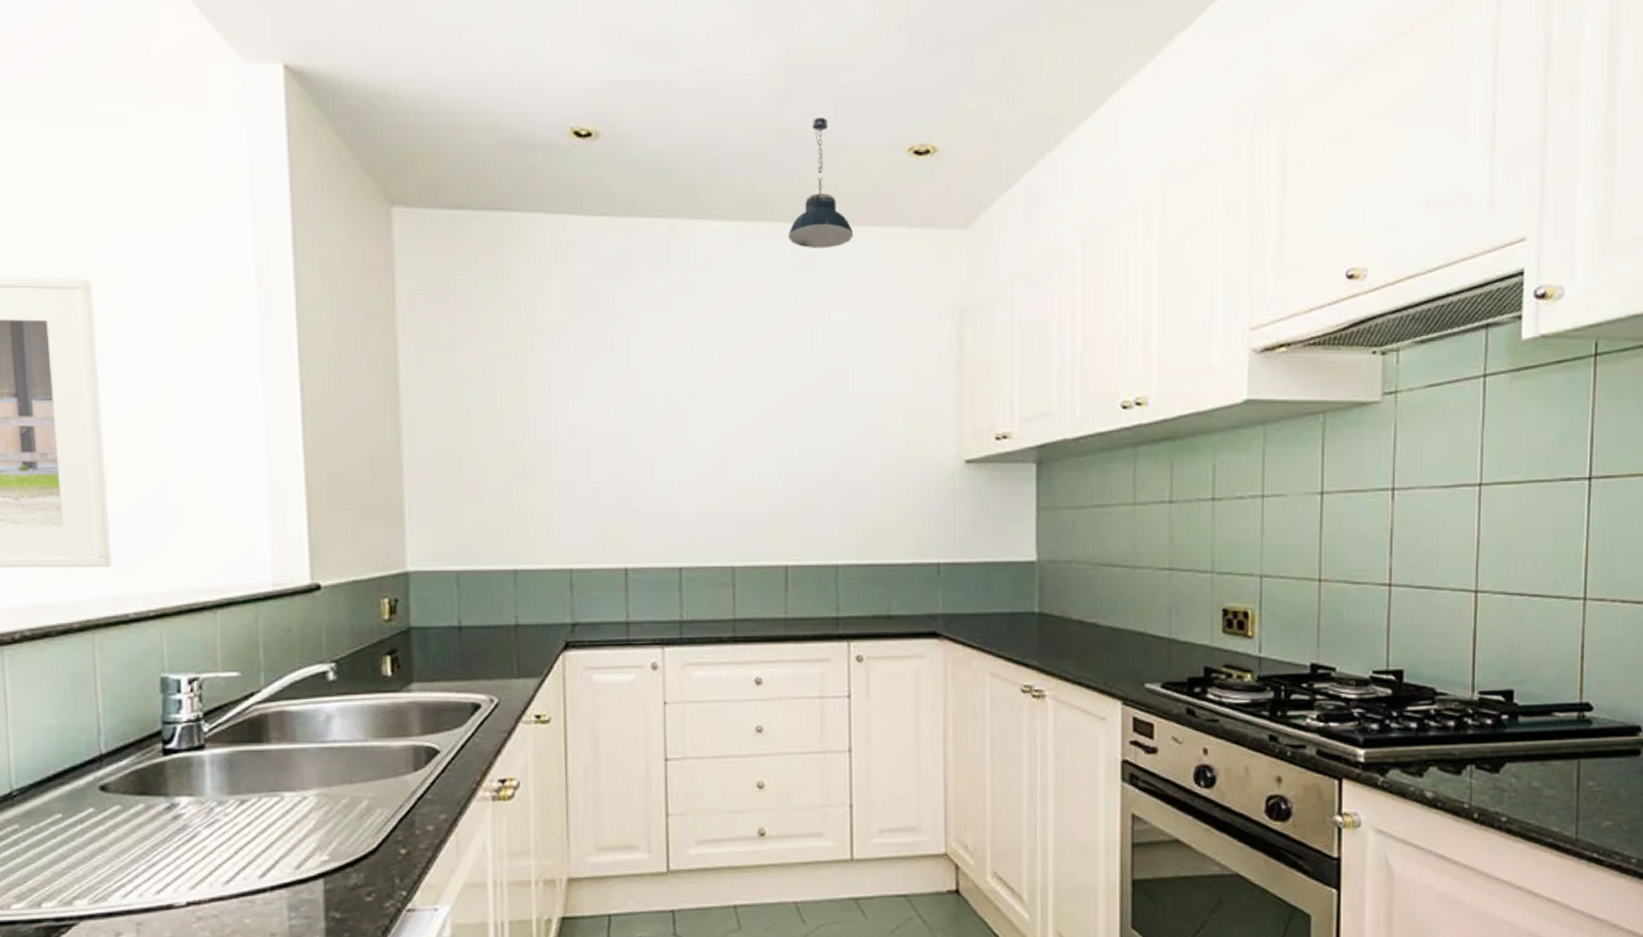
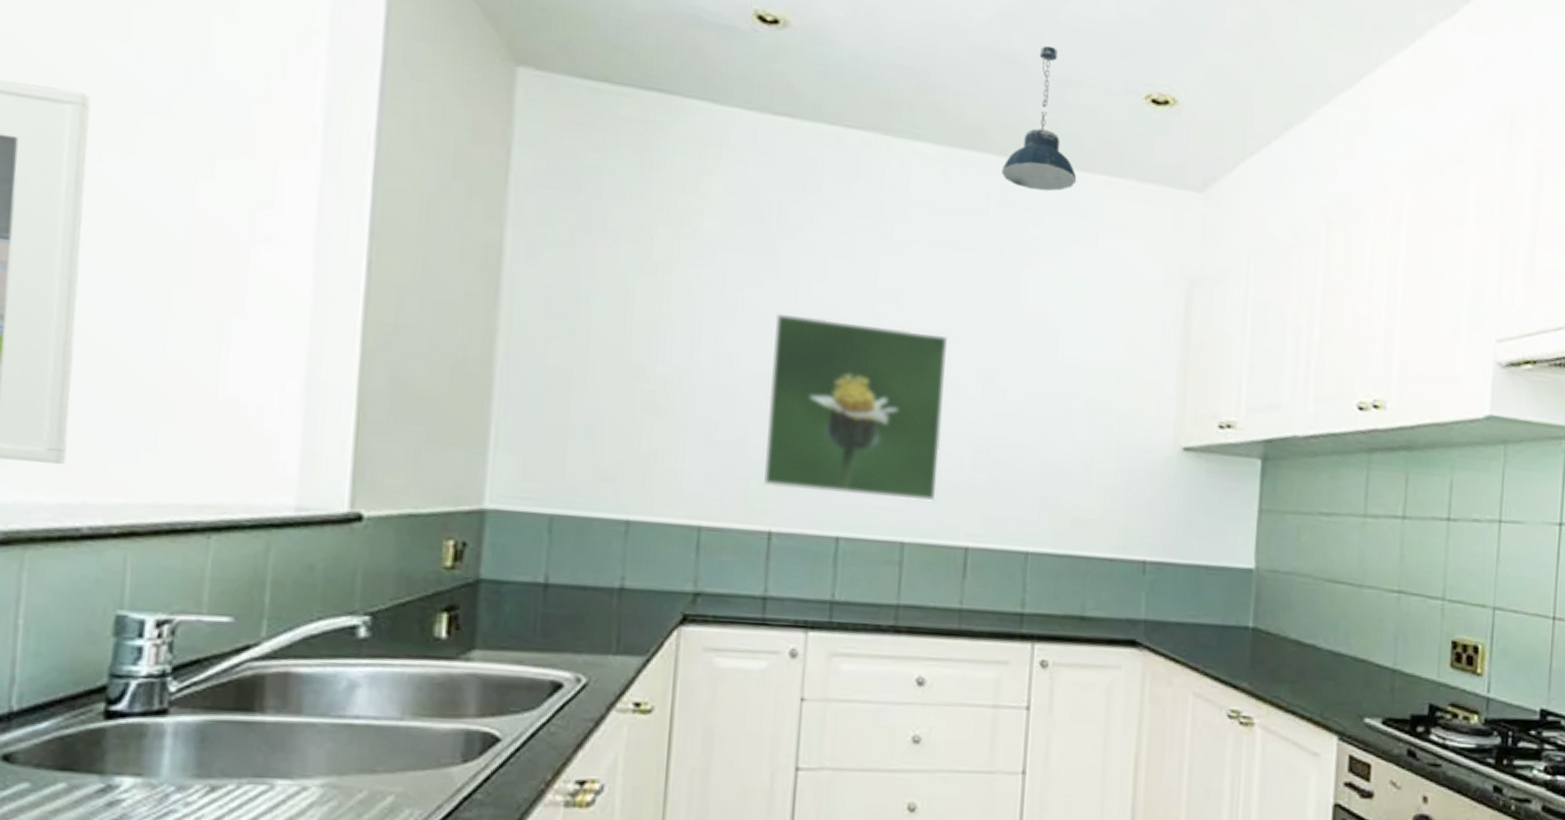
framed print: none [614,384,758,531] -> present [764,313,947,502]

